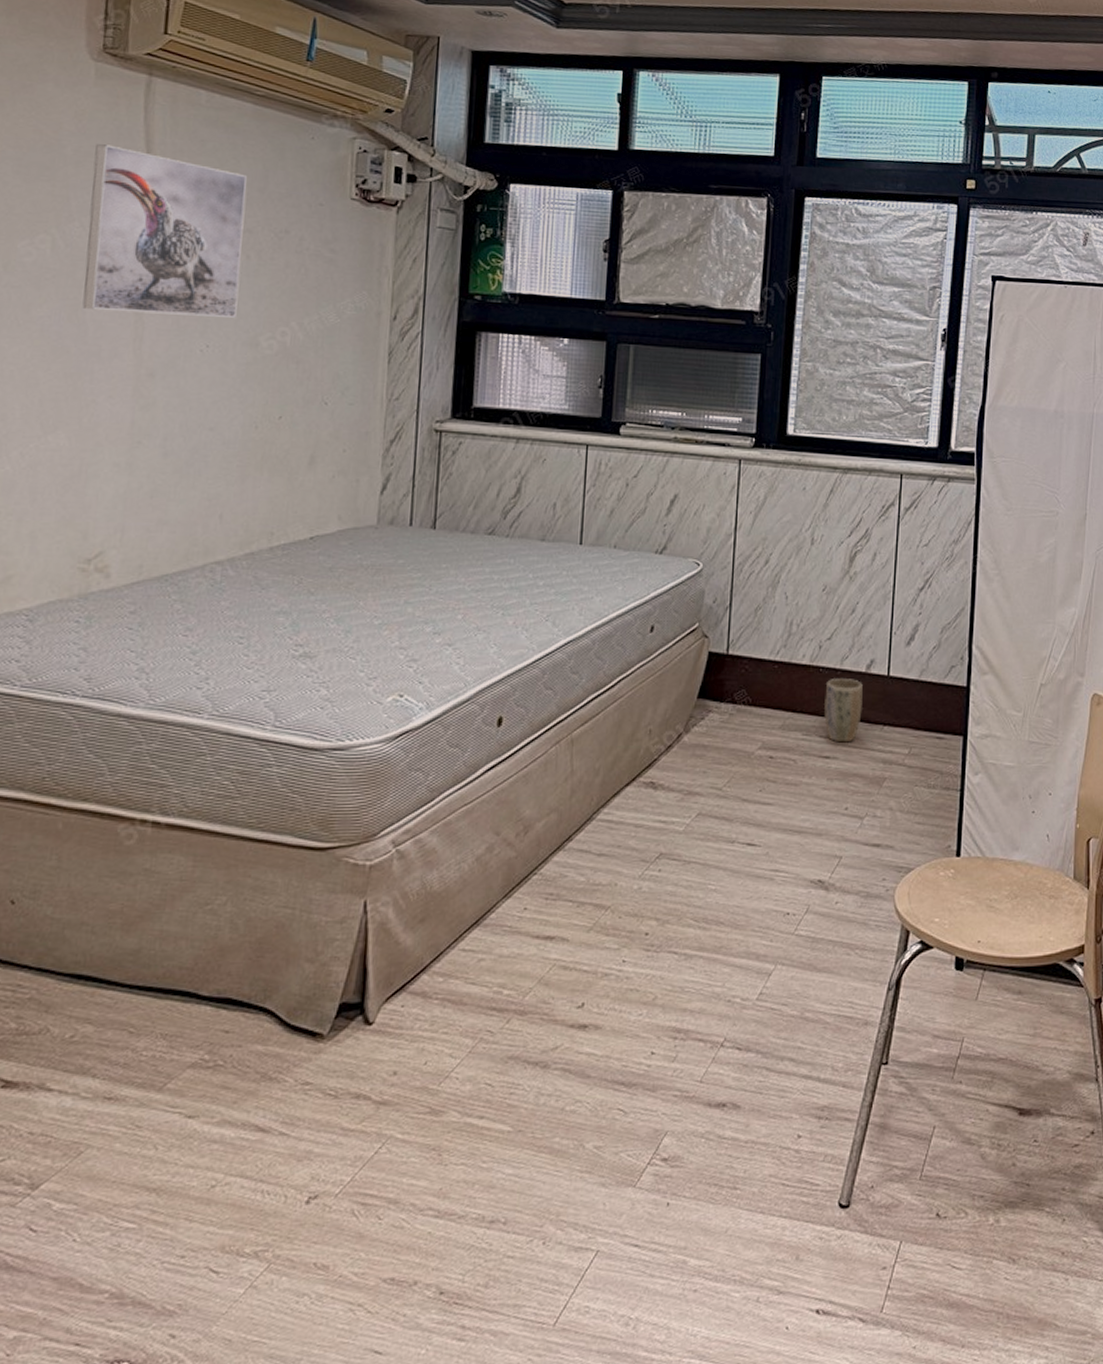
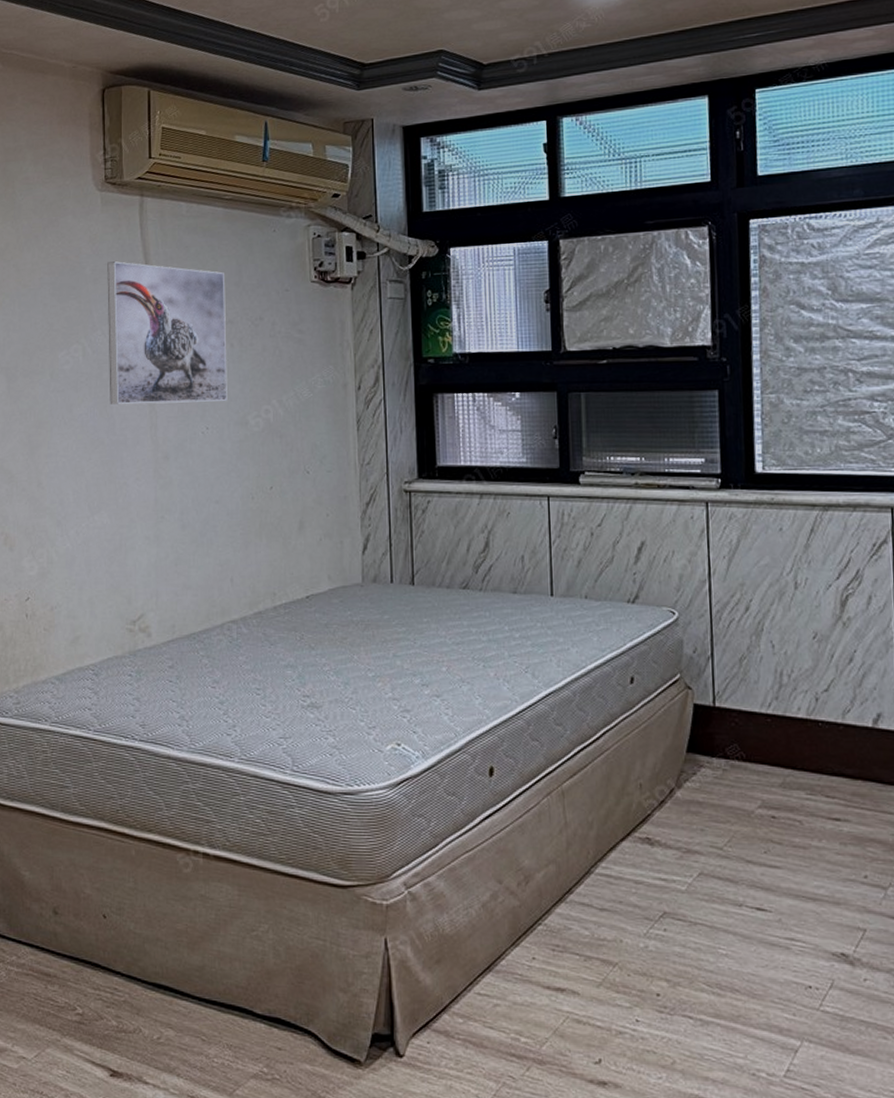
plant pot: present [824,679,863,743] -> none [827,734,873,804]

